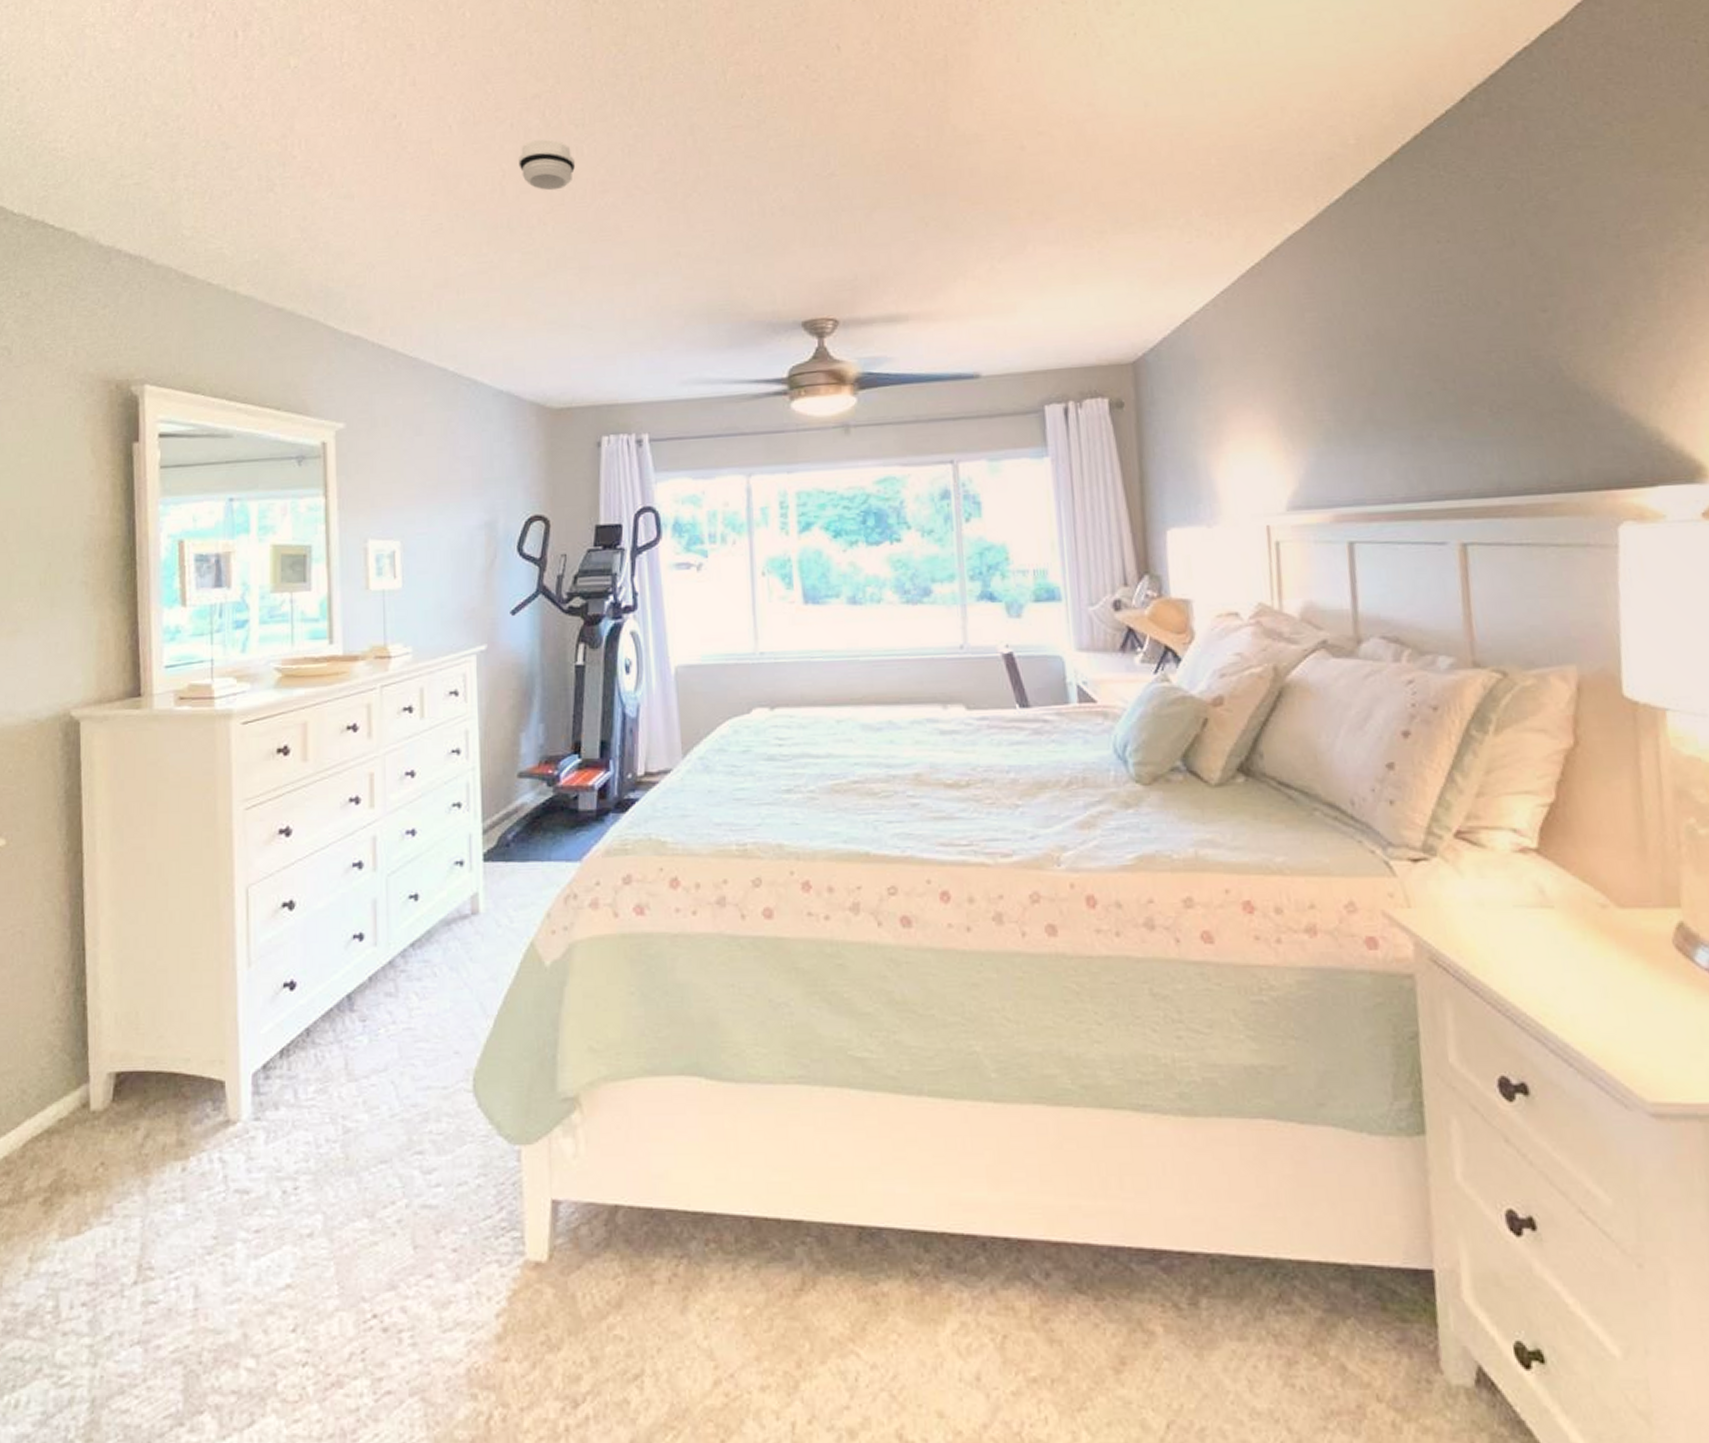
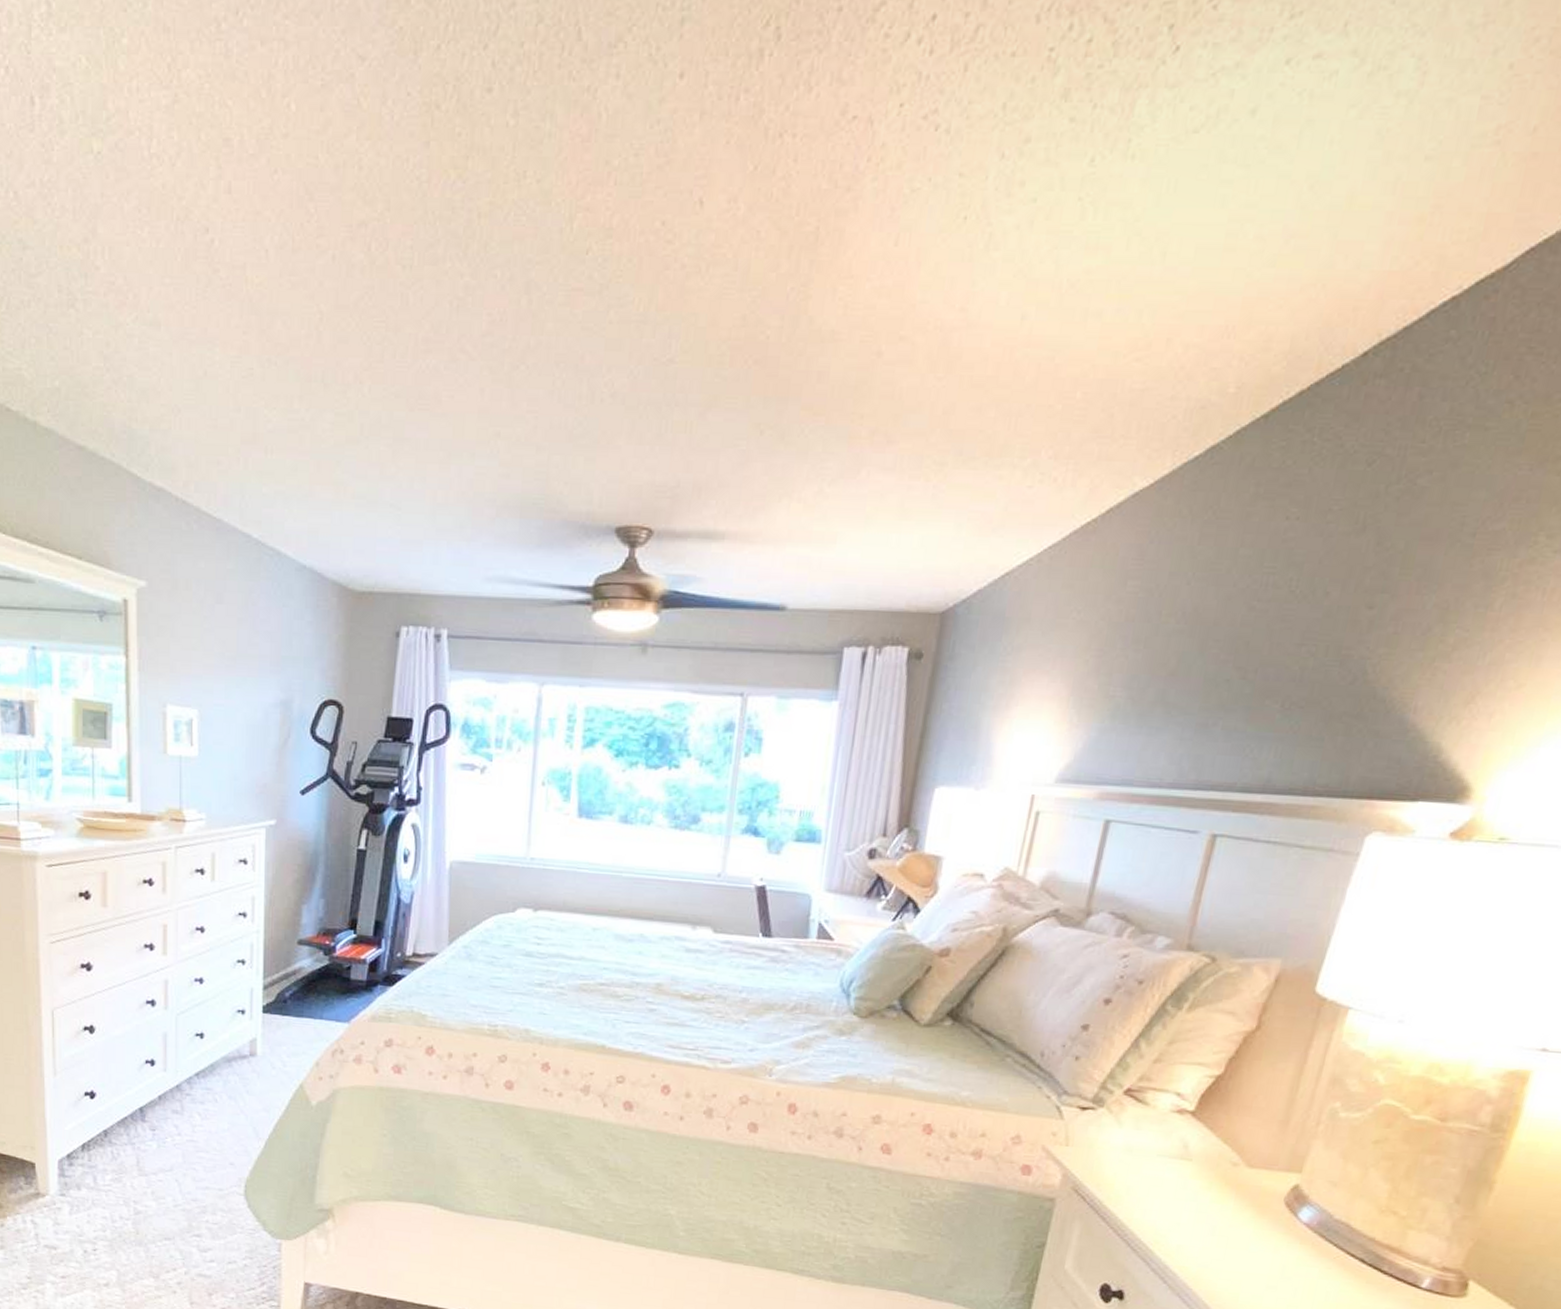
smoke detector: present [518,139,576,191] -> none [338,278,400,344]

